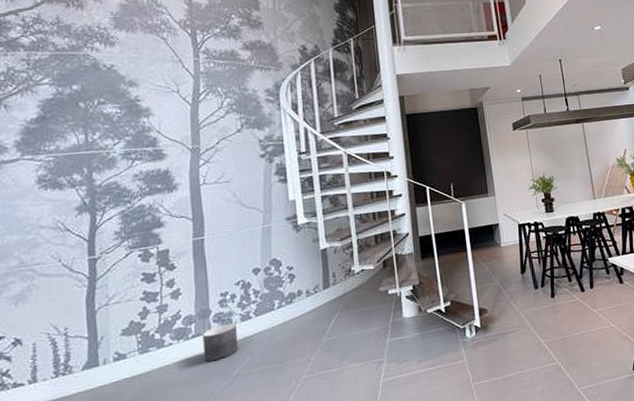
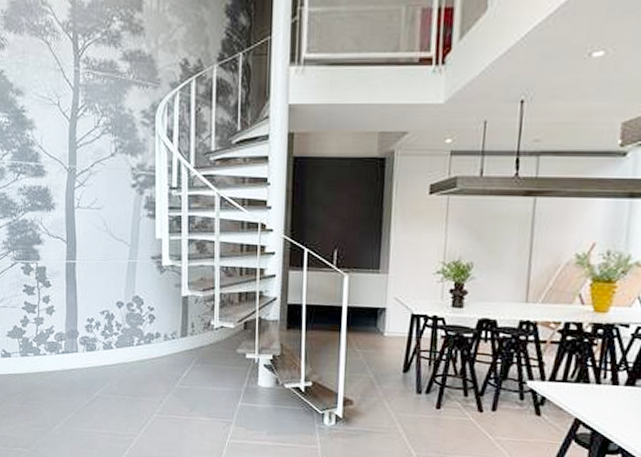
planter: present [202,323,238,362] -> none [71,348,99,380]

